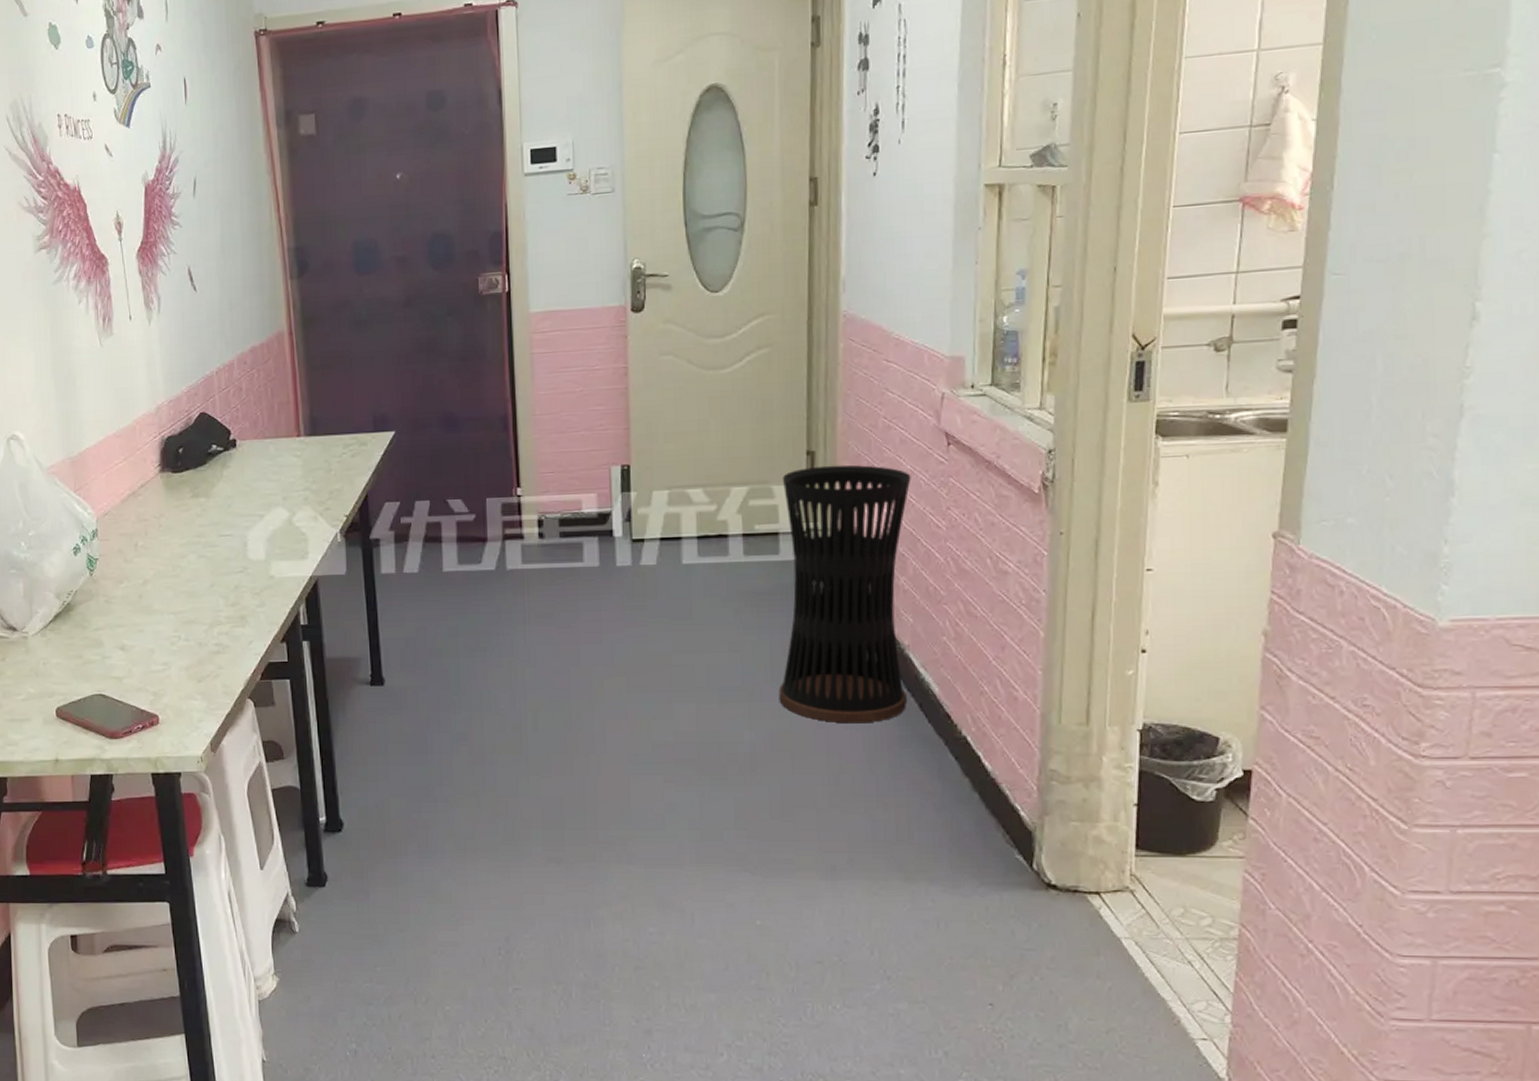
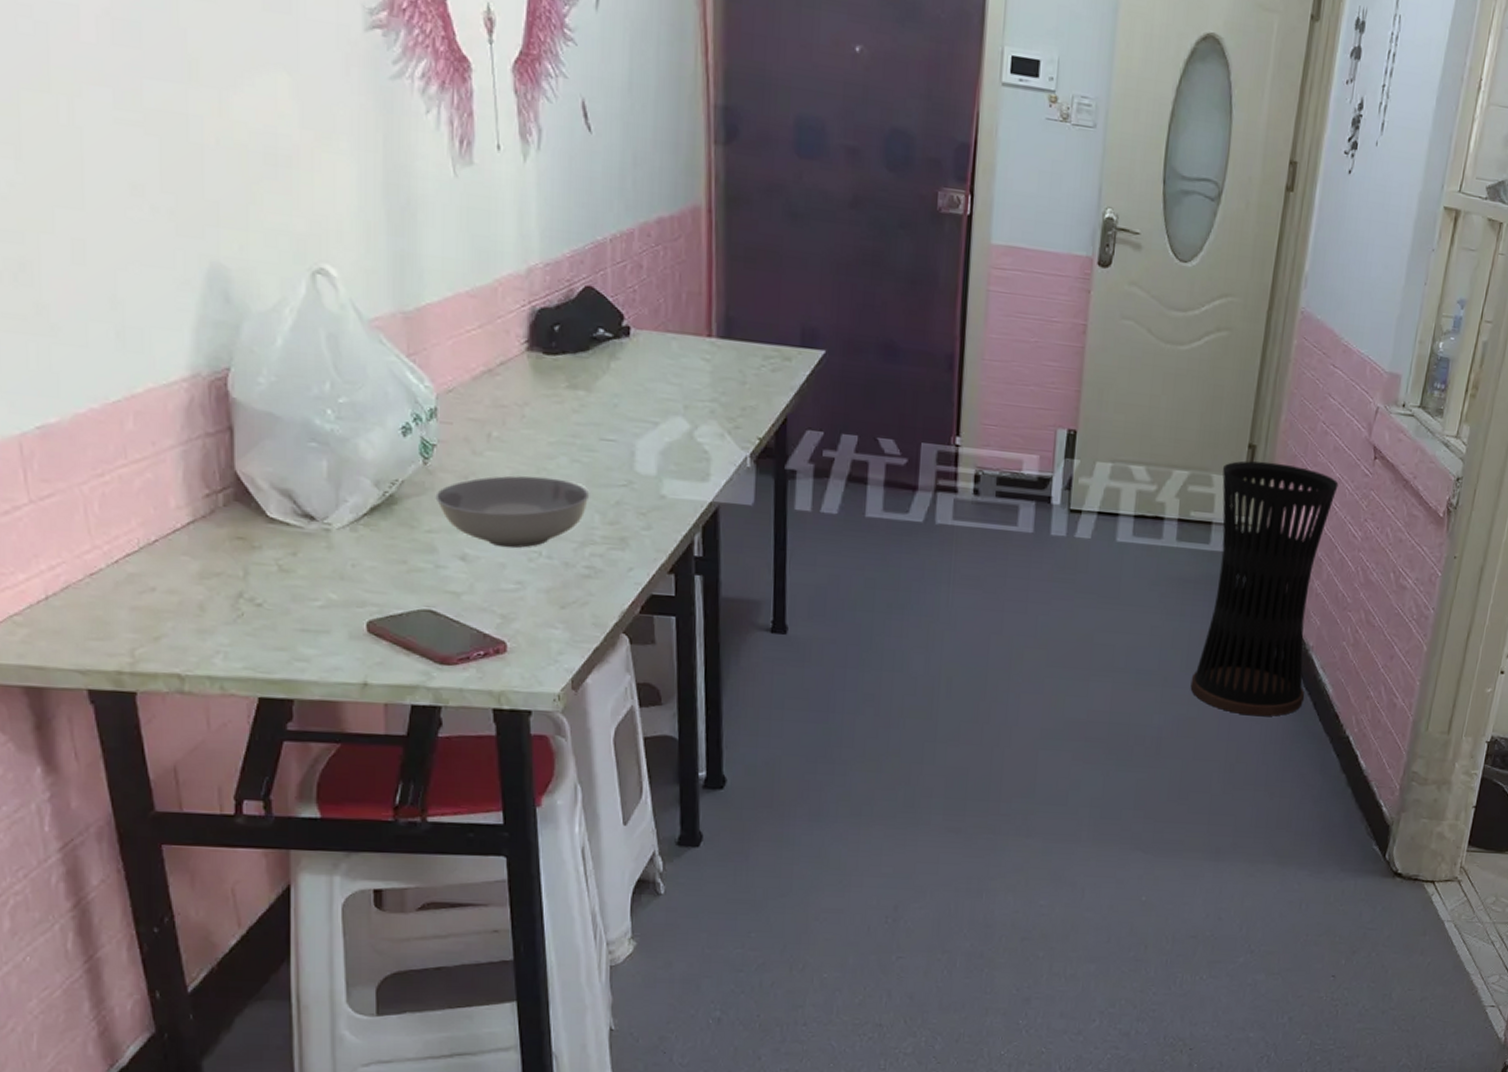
bowl: none [99,573,215,636] -> present [435,475,590,549]

